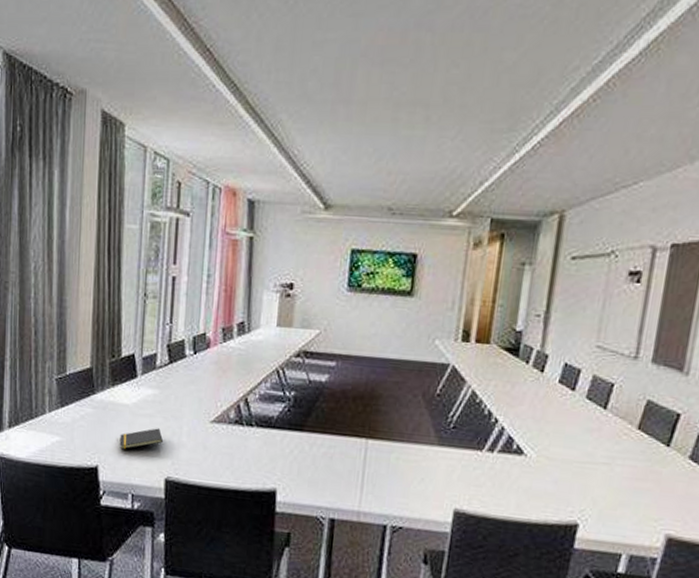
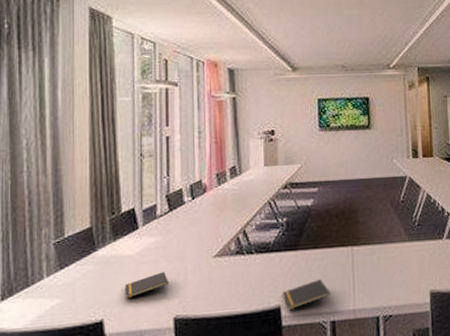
notepad: none [279,468,334,497] -> present [281,278,331,311]

